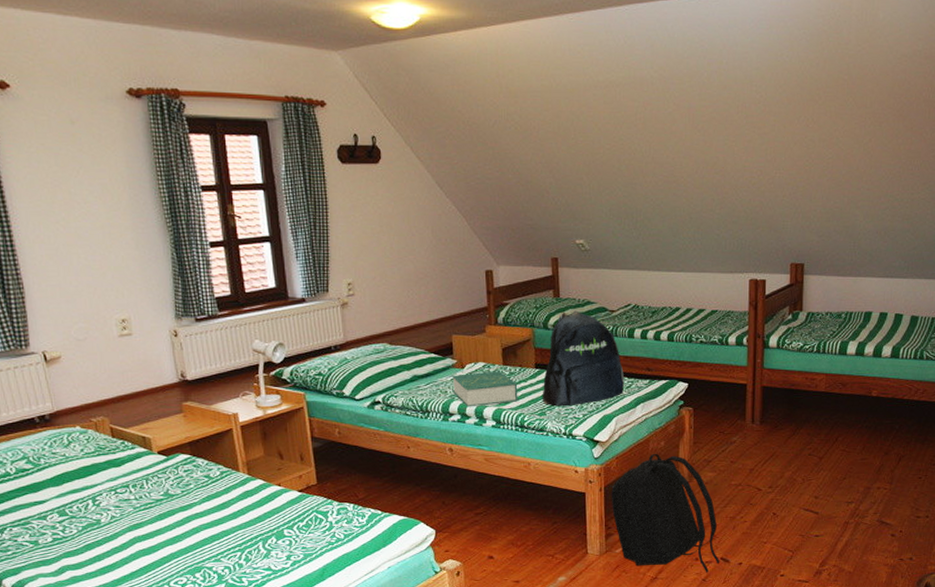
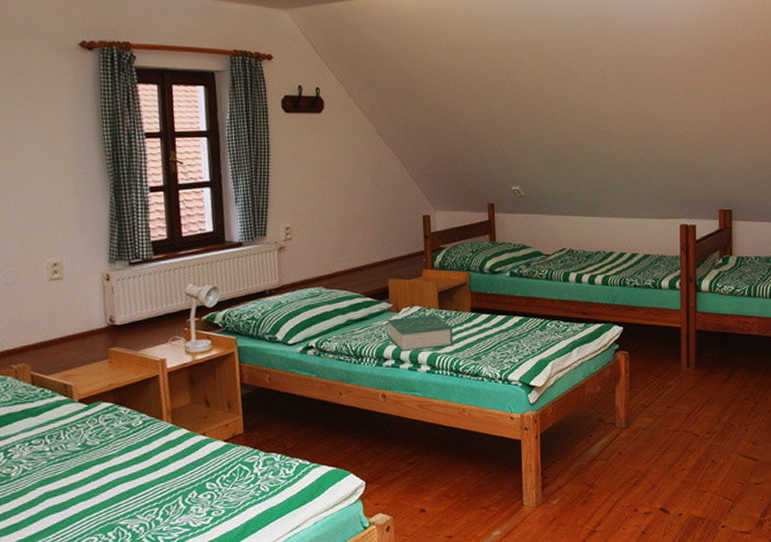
backpack: present [543,310,625,405] -> none [478,254,560,350]
backpack: present [611,453,720,573] -> none [547,398,660,525]

